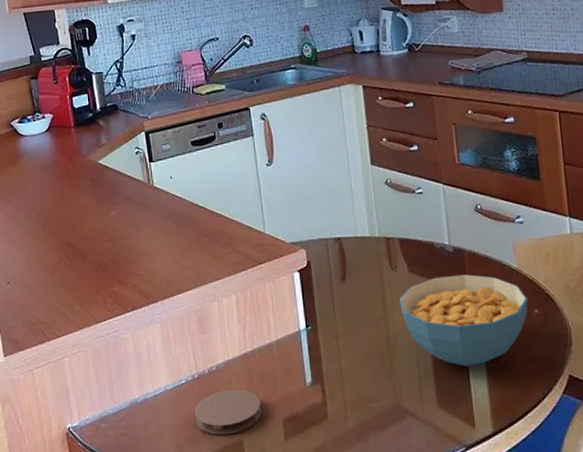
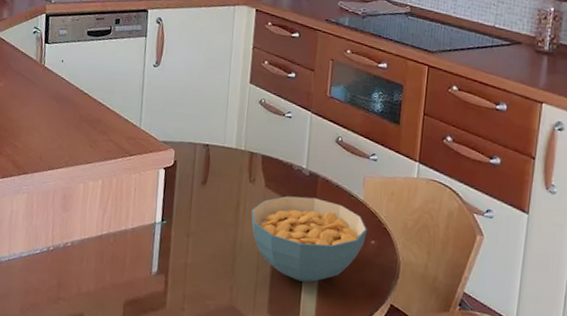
coaster: present [194,389,262,435] -> none [42,265,107,307]

